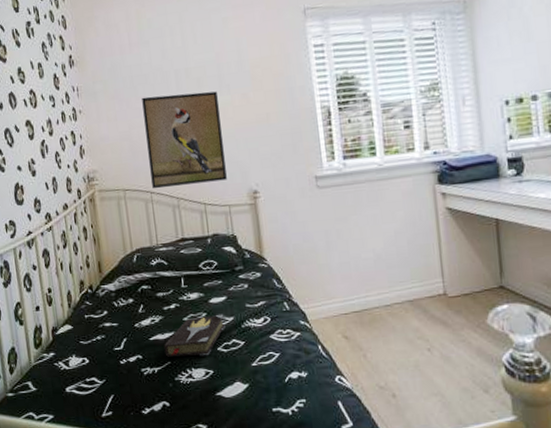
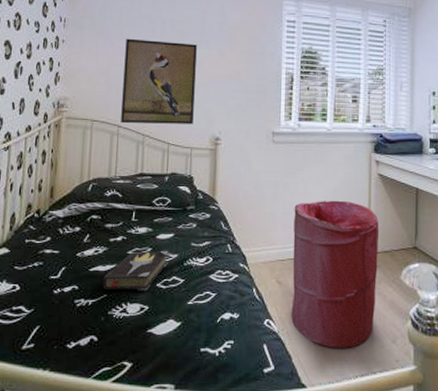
laundry hamper: none [351,243,460,402] -> present [291,200,379,348]

